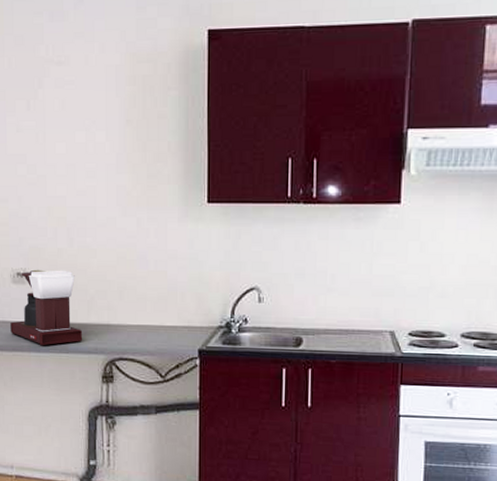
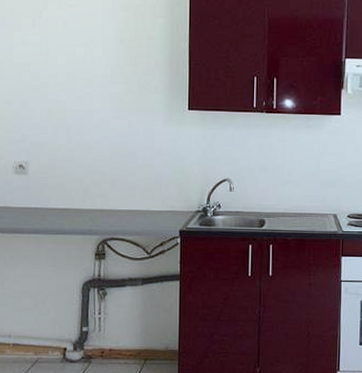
coffee maker: present [10,269,83,346] -> none [12,162,79,229]

